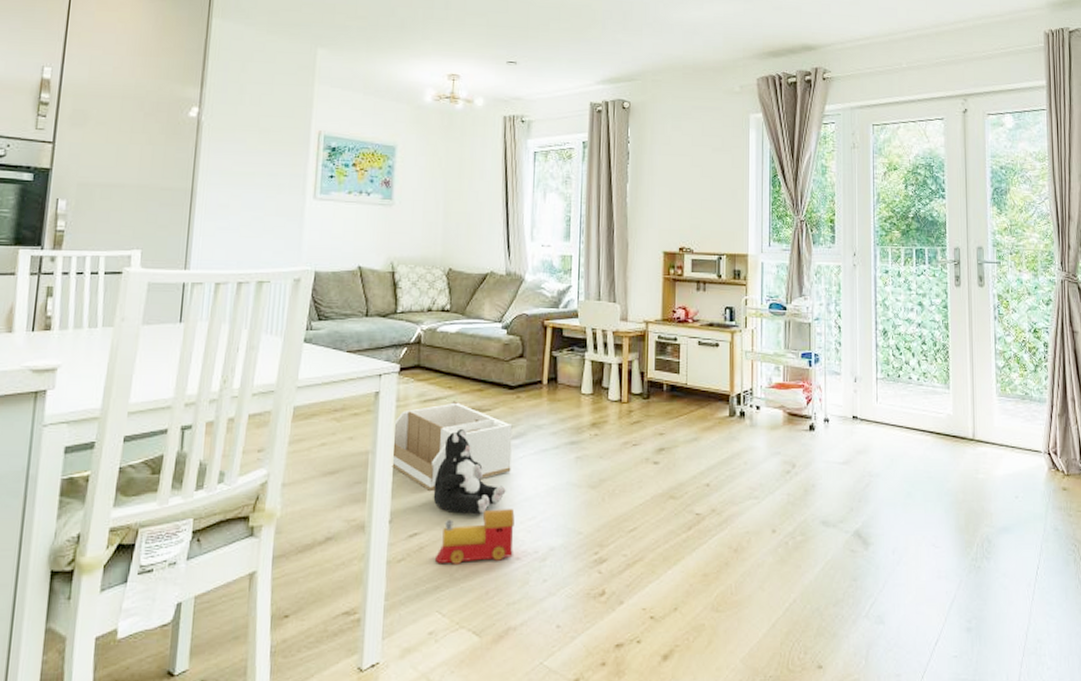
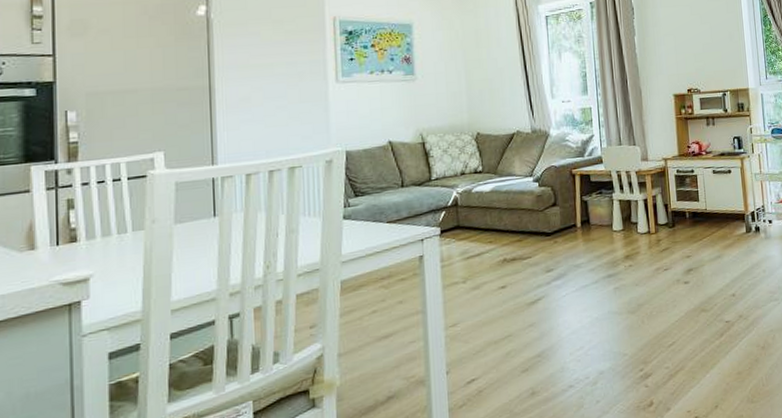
storage bin: present [392,401,513,492] -> none [441,253,556,340]
plush toy: present [433,428,506,515] -> none [485,277,553,356]
toy train: present [434,509,515,564] -> none [494,343,567,403]

